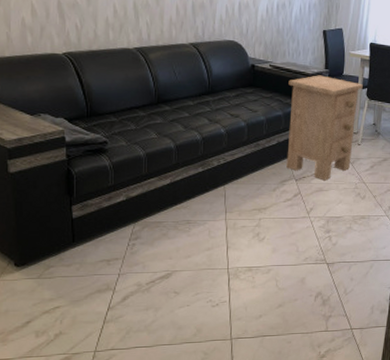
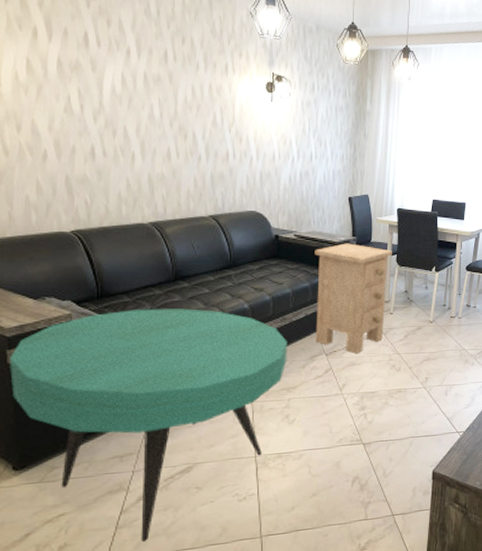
coffee table: none [11,129,260,335] -> present [10,308,287,542]

